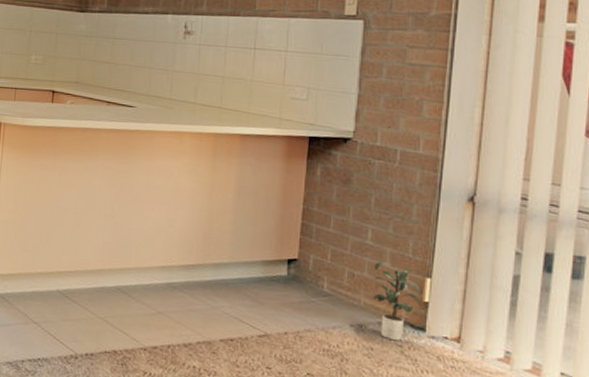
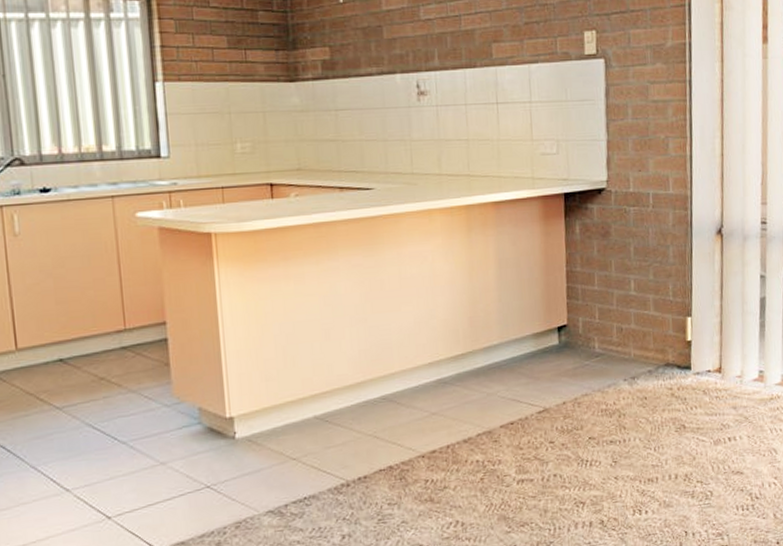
potted plant: present [373,261,424,341] -> none [639,309,688,385]

